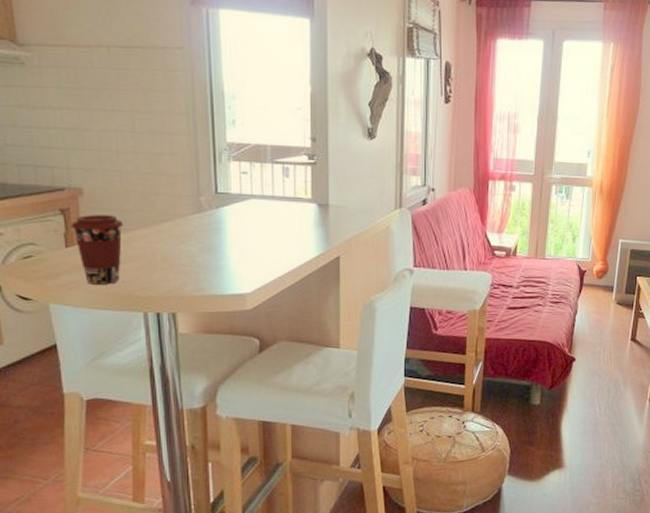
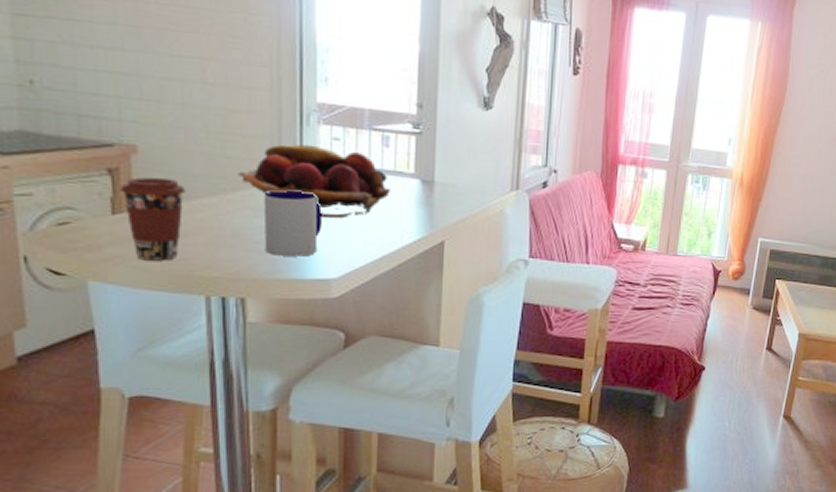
fruit basket: none [165,179,292,242] -> present [238,144,390,219]
mug: none [187,220,236,276] -> present [263,190,322,257]

